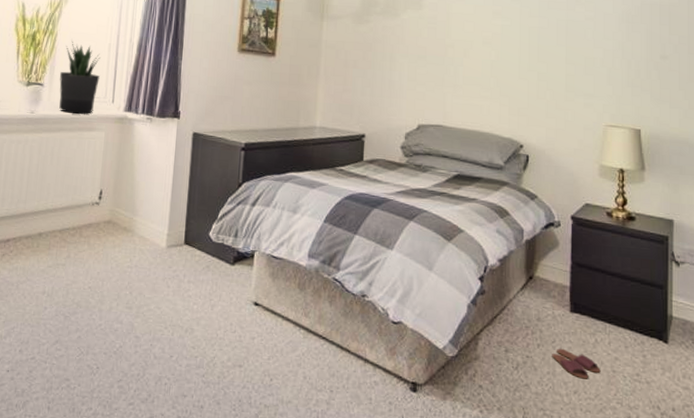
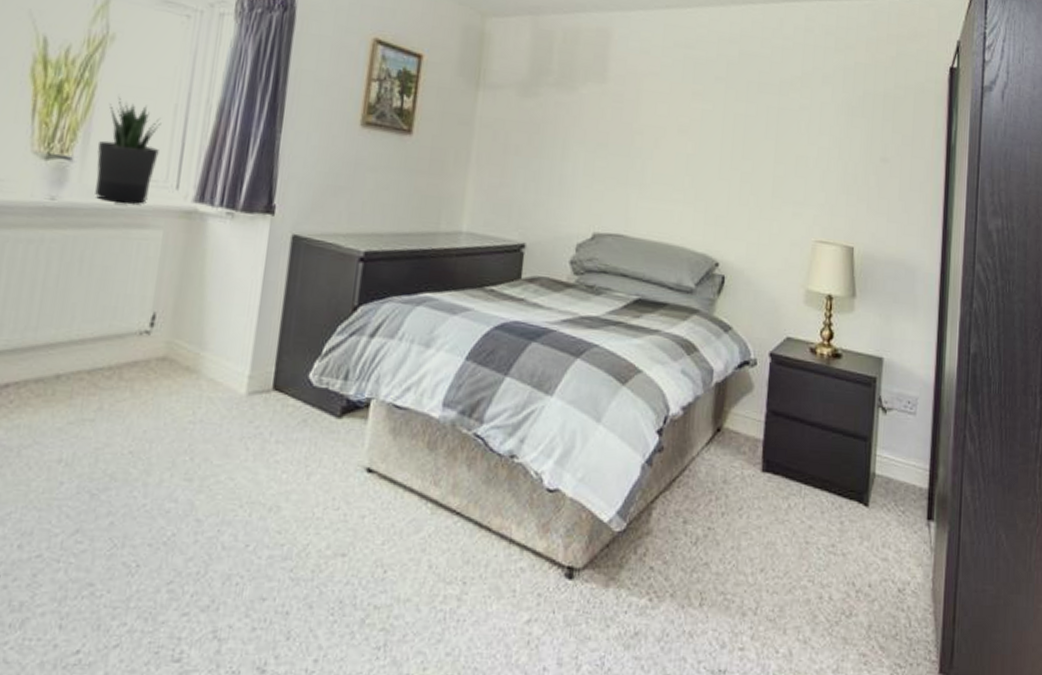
slippers: present [552,348,601,379] -> none [737,516,793,554]

